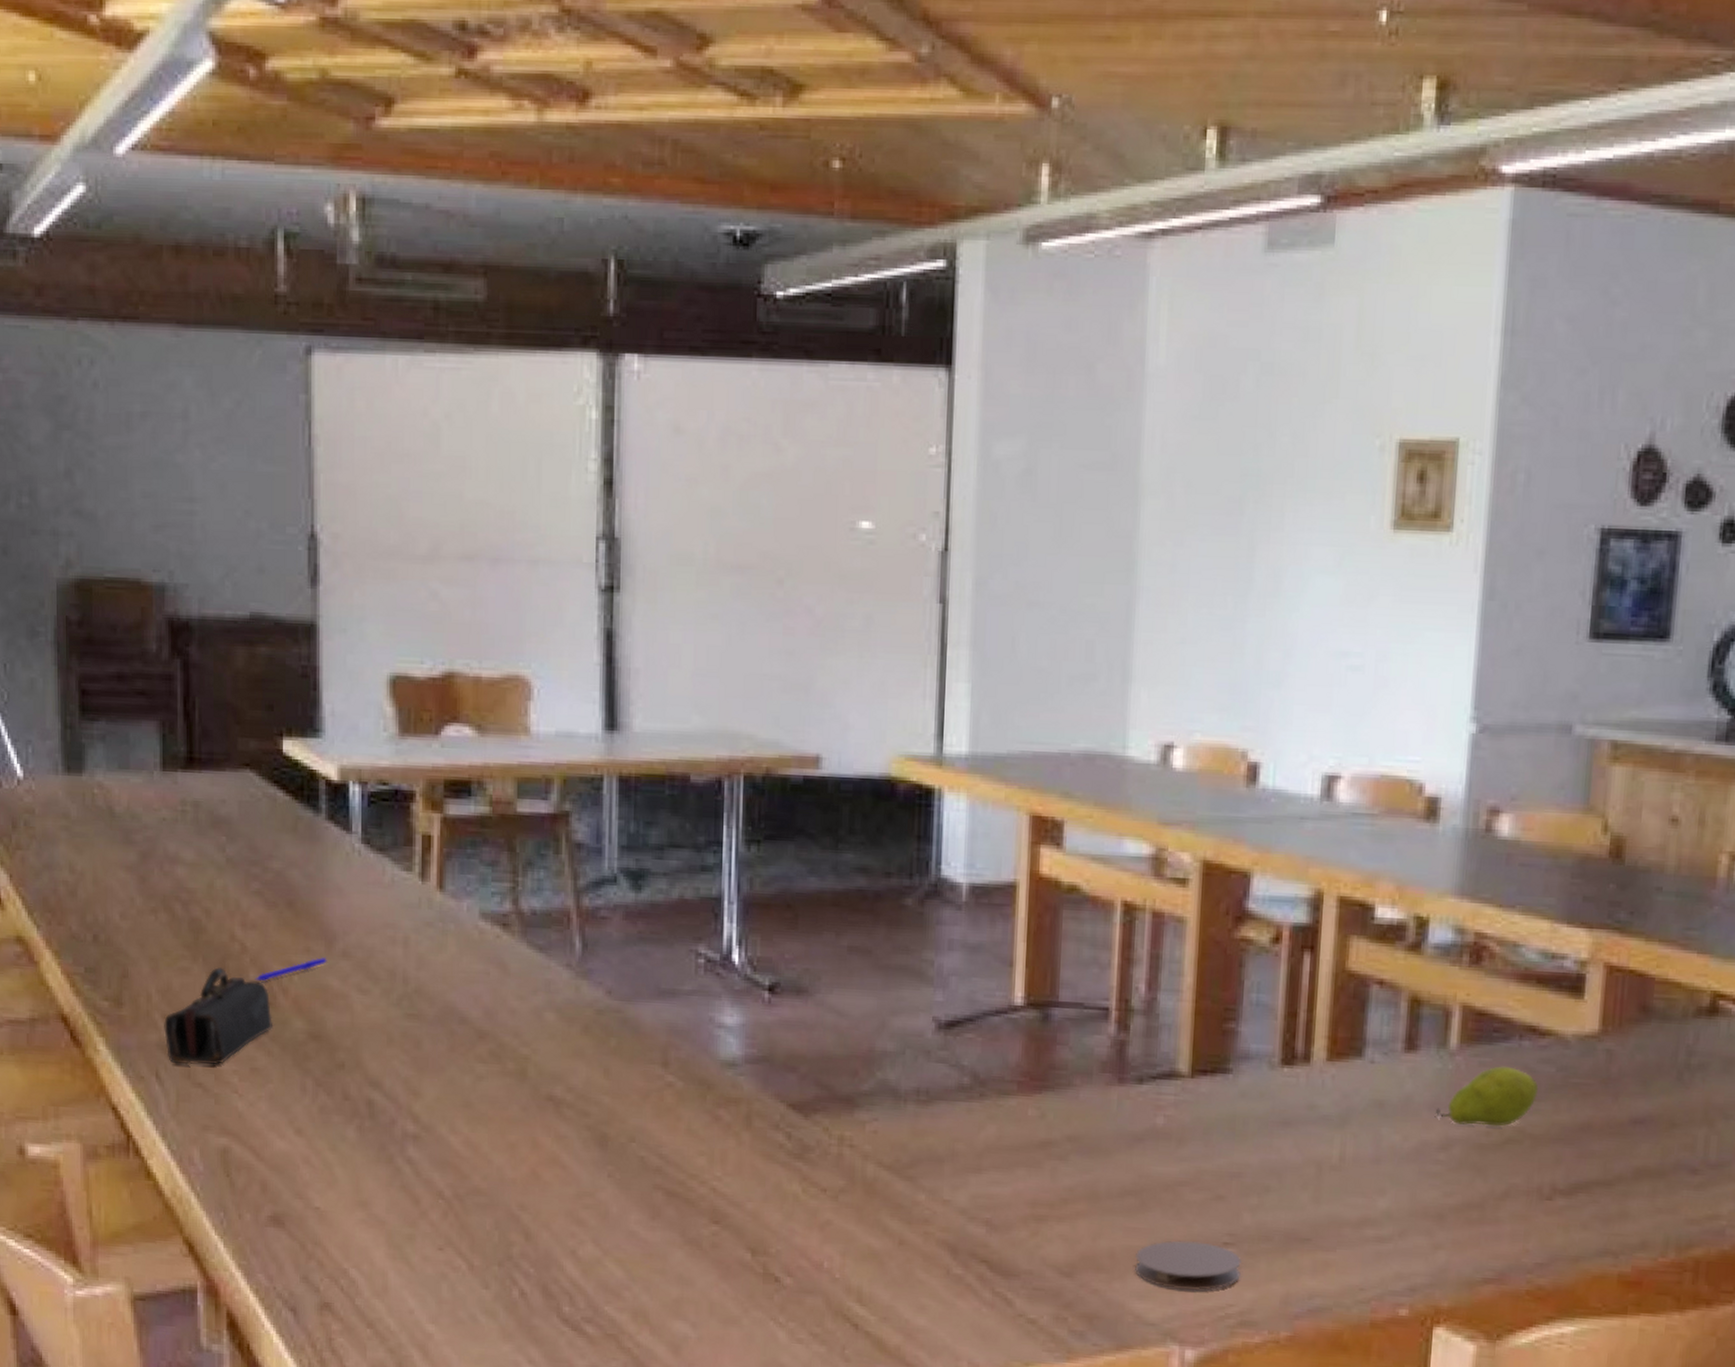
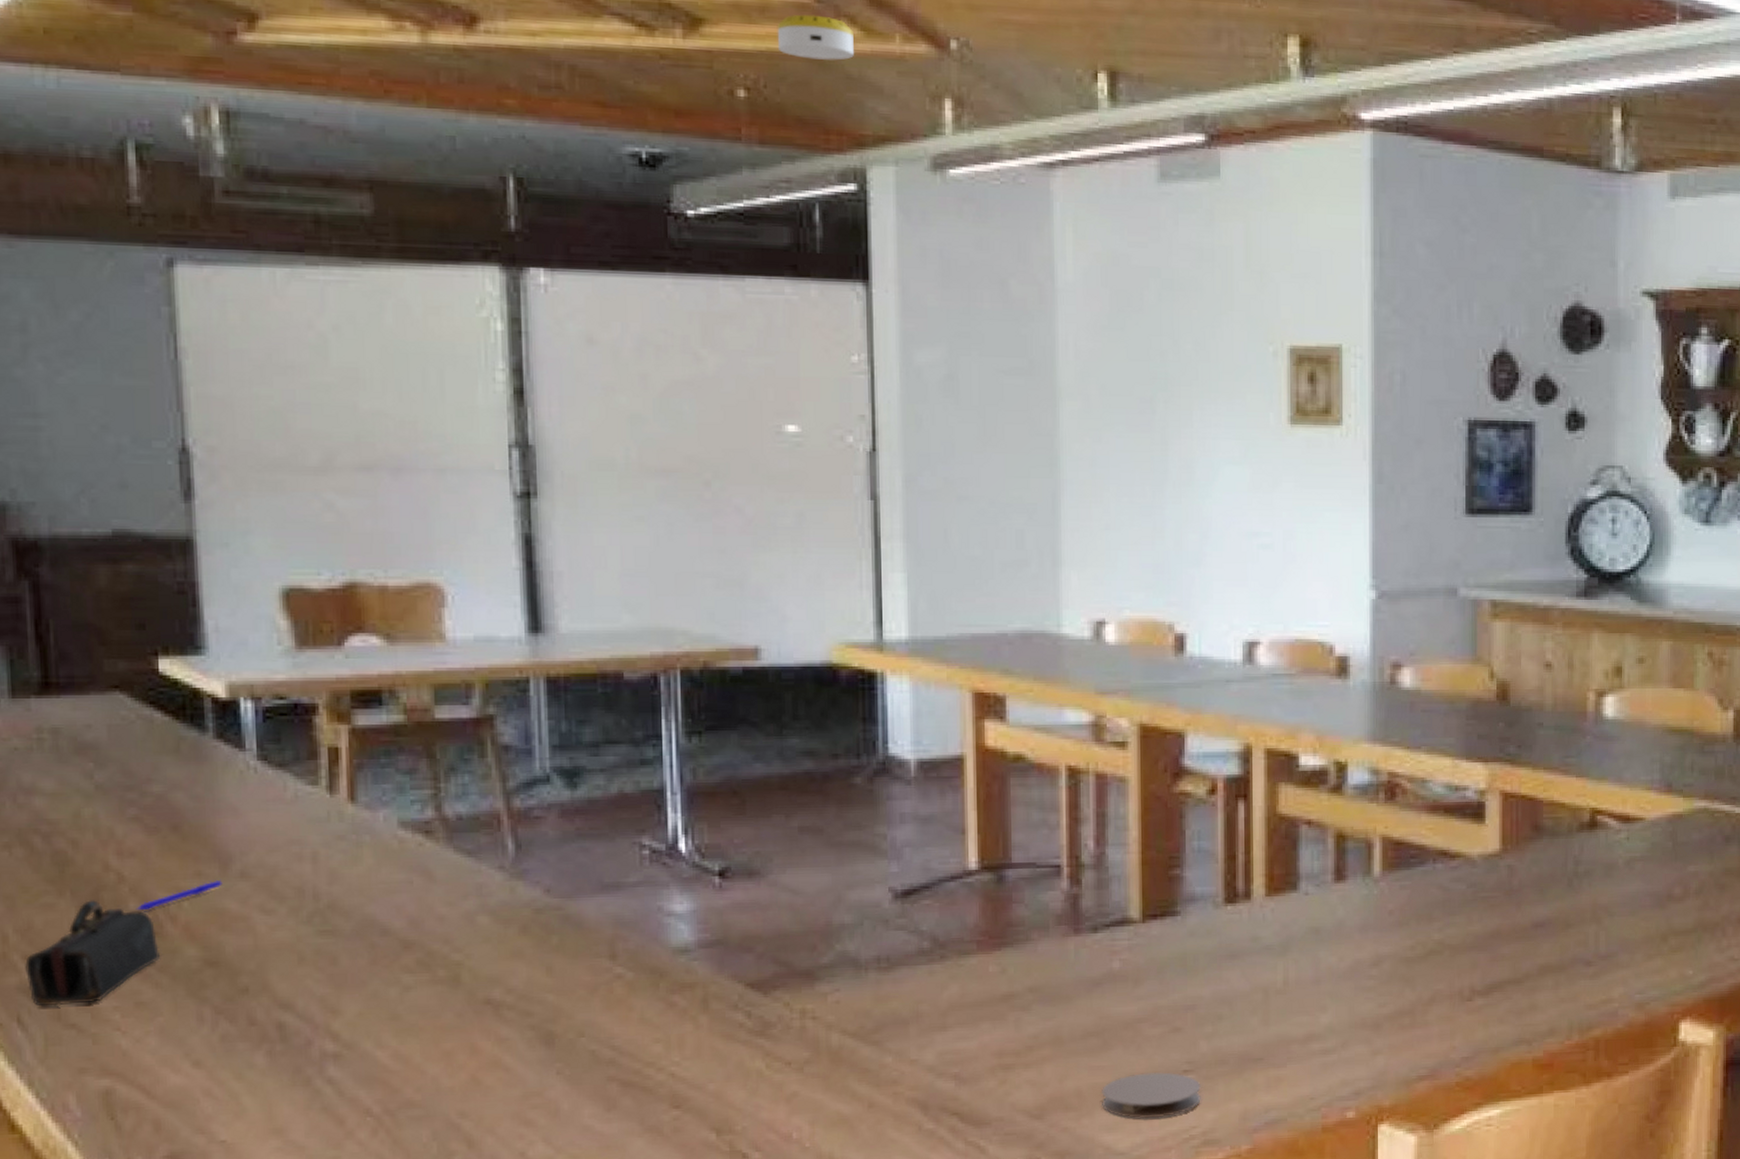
smoke detector: none [875,75,953,125] -> present [777,14,854,60]
fruit: present [1436,1066,1539,1127] -> none [1366,887,1453,942]

